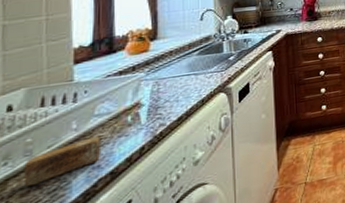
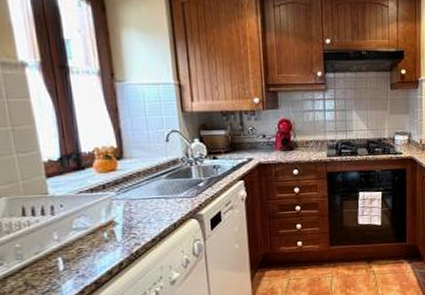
soap bar: present [23,135,102,186] -> none [18,248,84,285]

